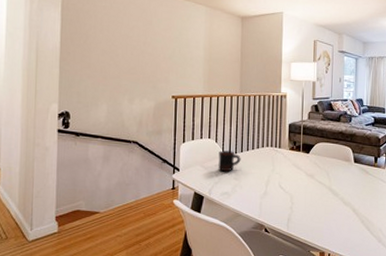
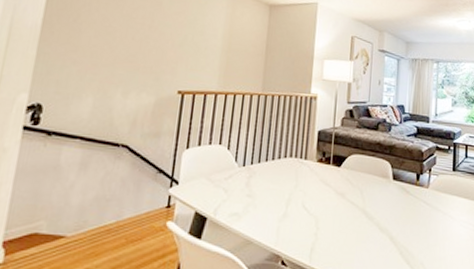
mug: present [218,151,241,172] -> none [228,160,258,187]

